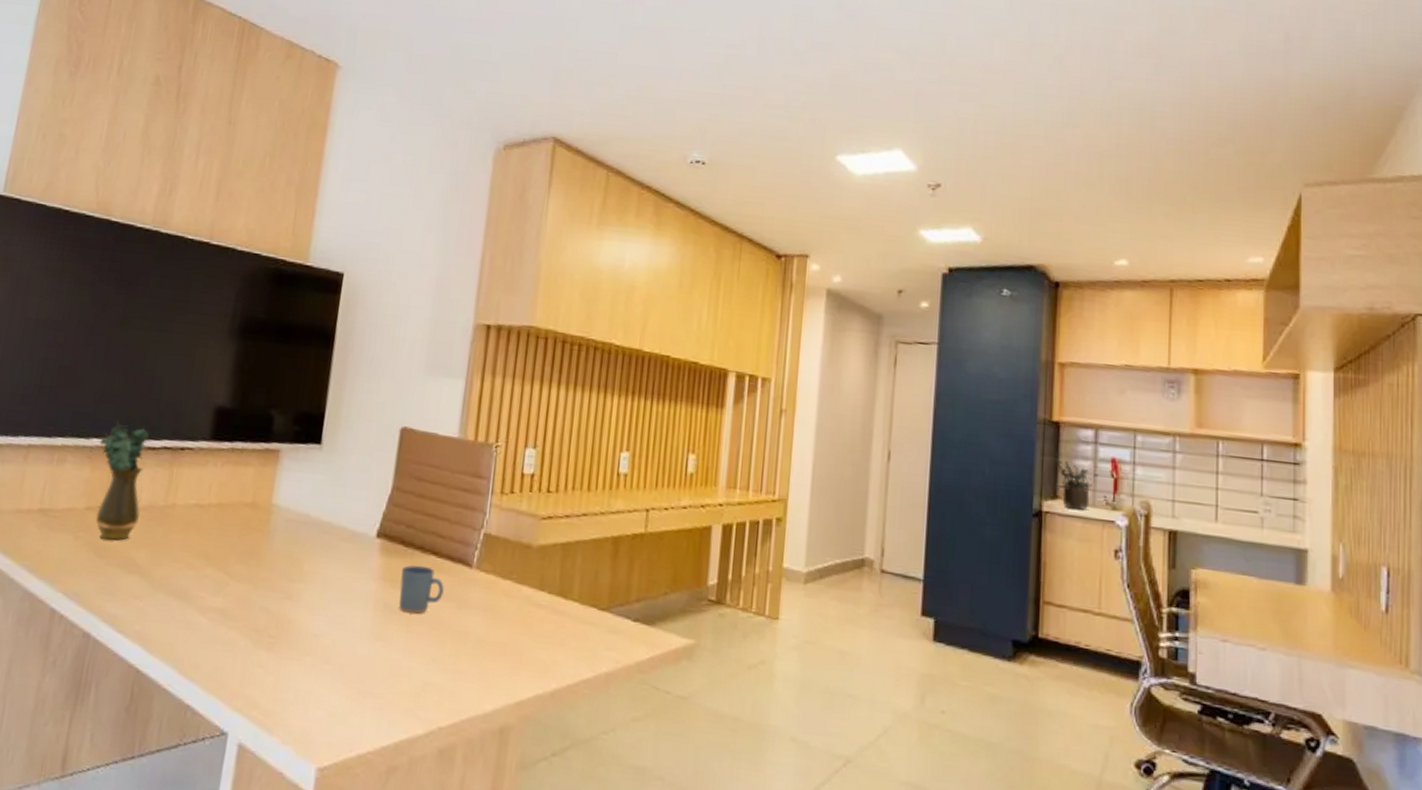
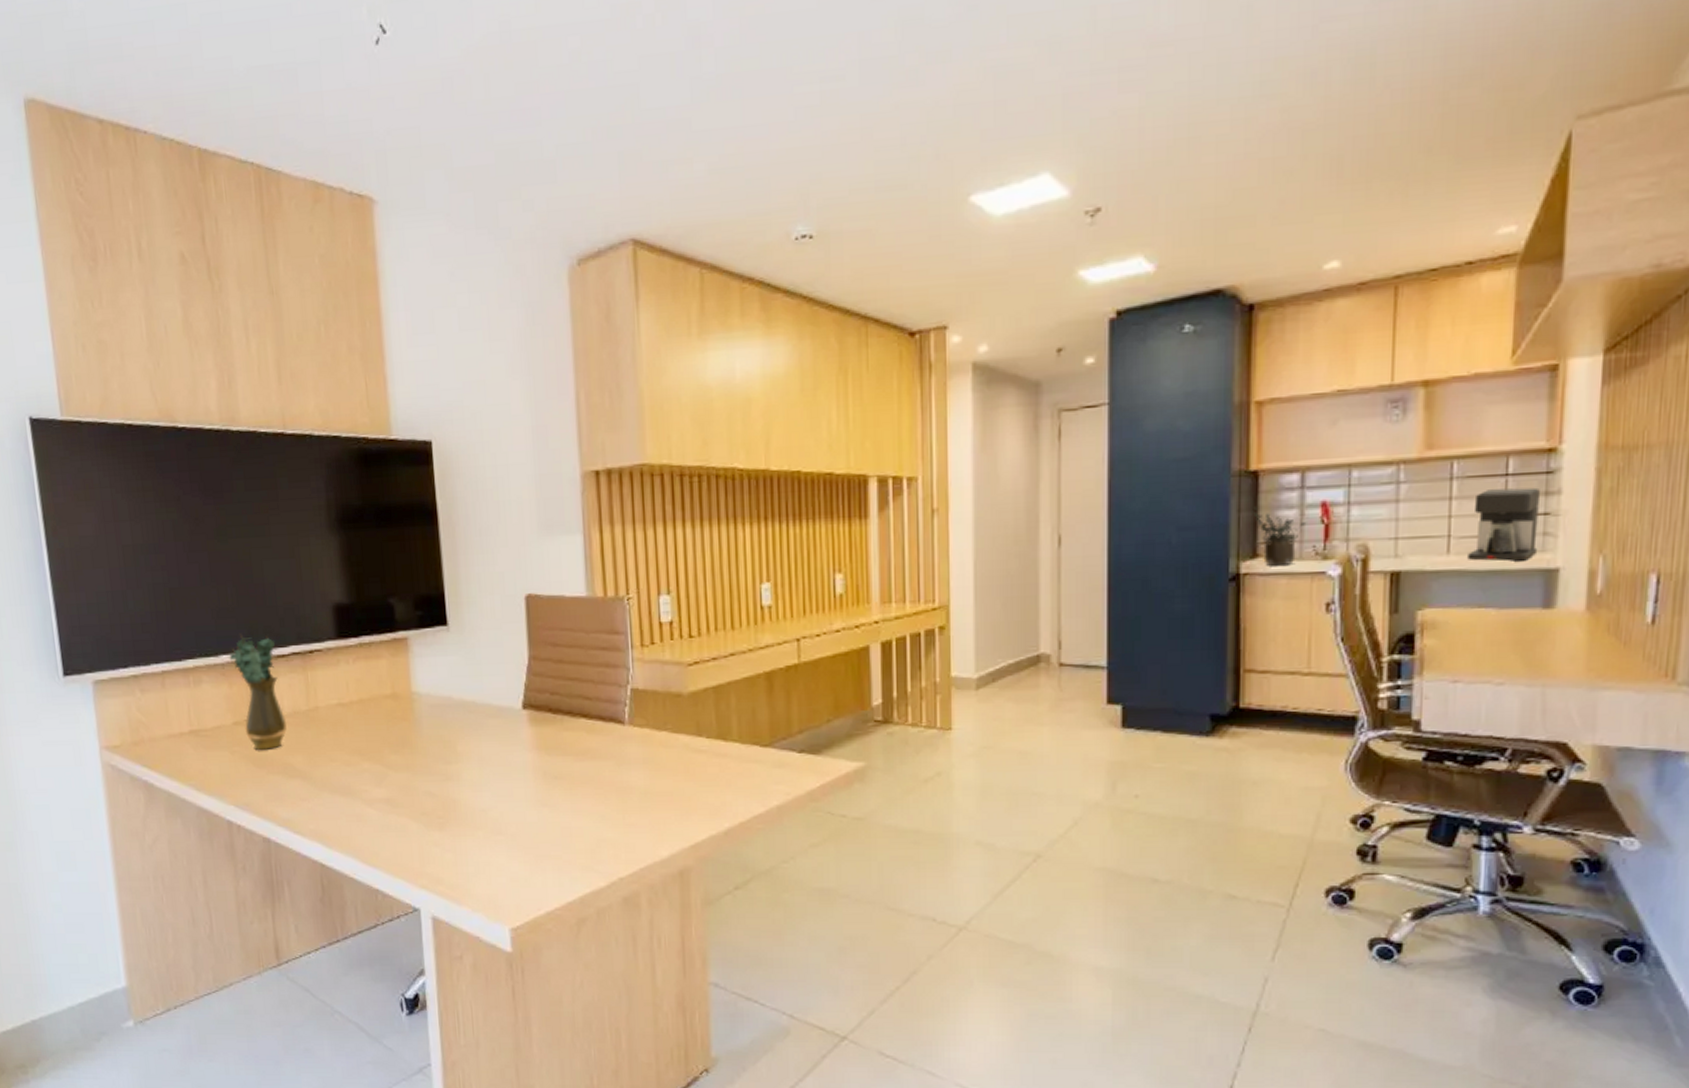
mug: present [399,565,444,614] -> none [555,729,600,776]
coffee maker: none [1232,470,1290,538] -> present [1468,487,1540,562]

